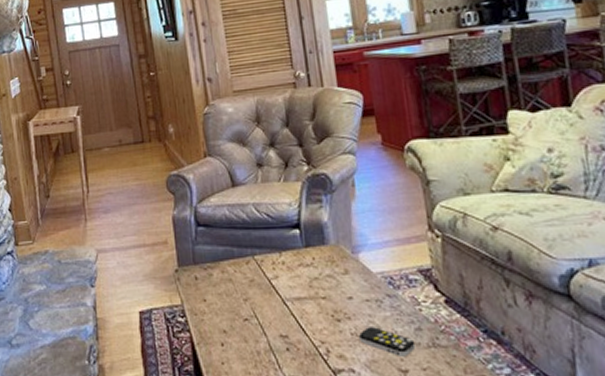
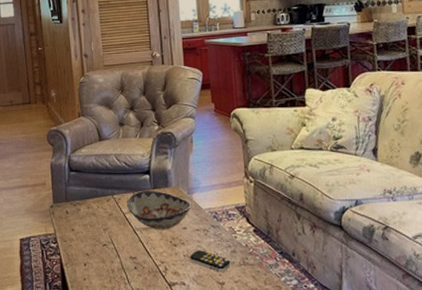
decorative bowl: none [272,248,359,300] -> present [127,190,192,230]

